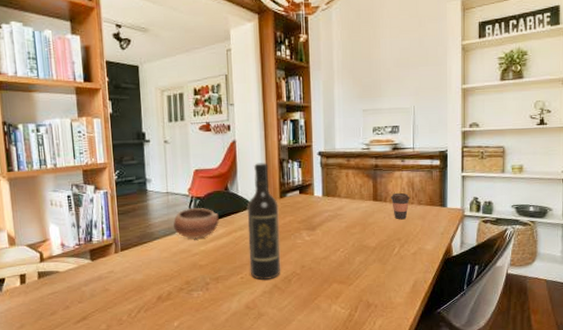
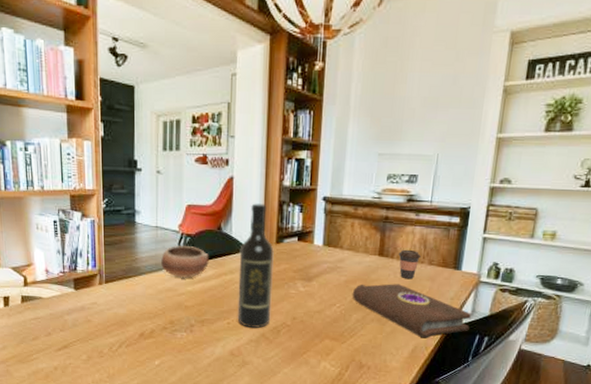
book: none [353,225,461,273] -> present [352,284,471,339]

